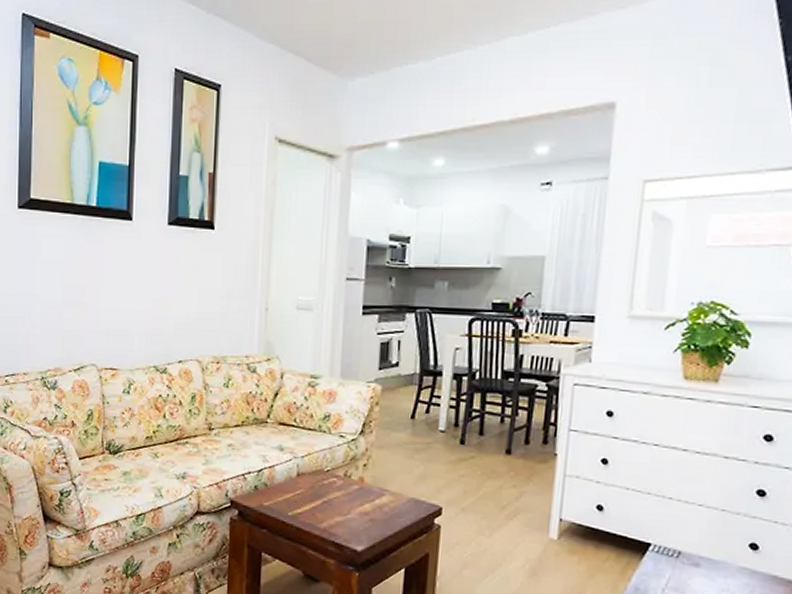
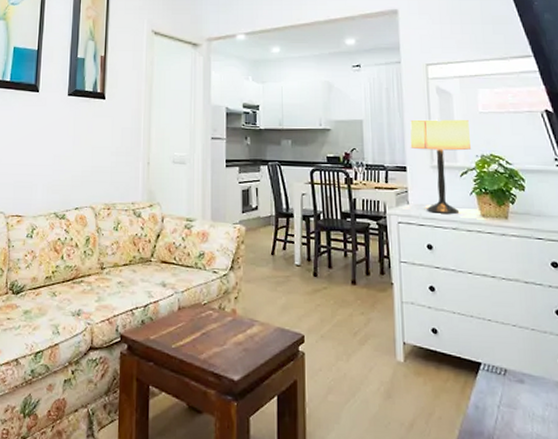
table lamp: none [604,254,690,376] -> present [410,118,472,215]

